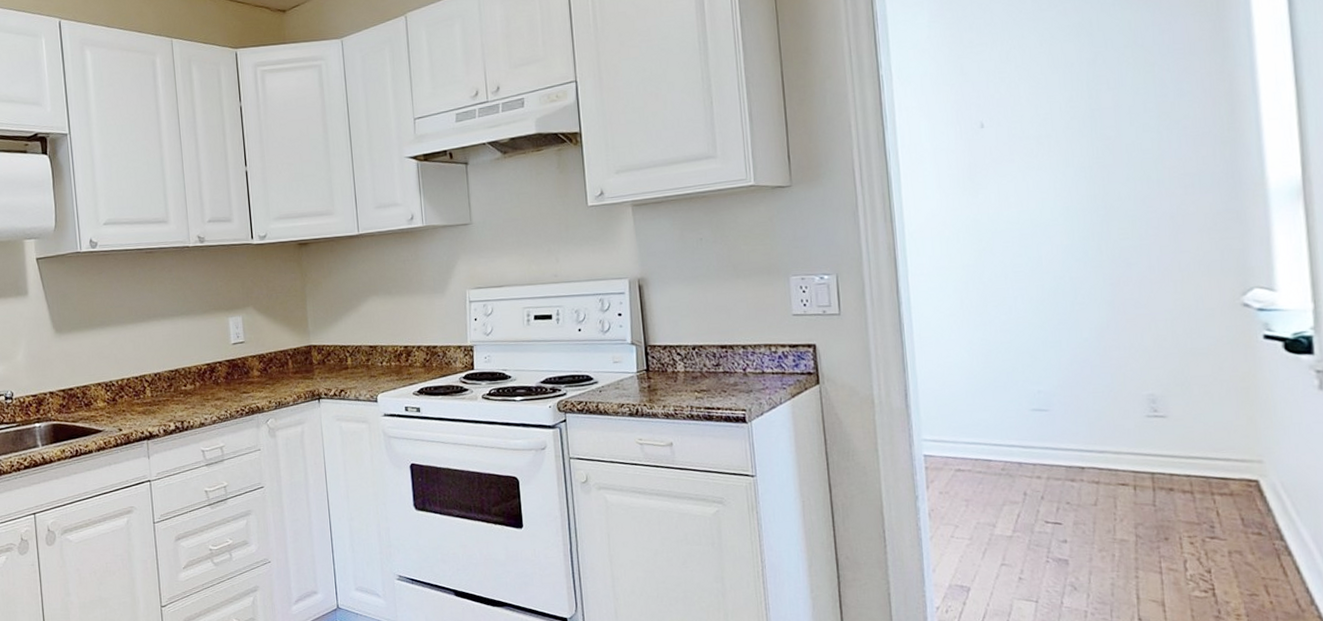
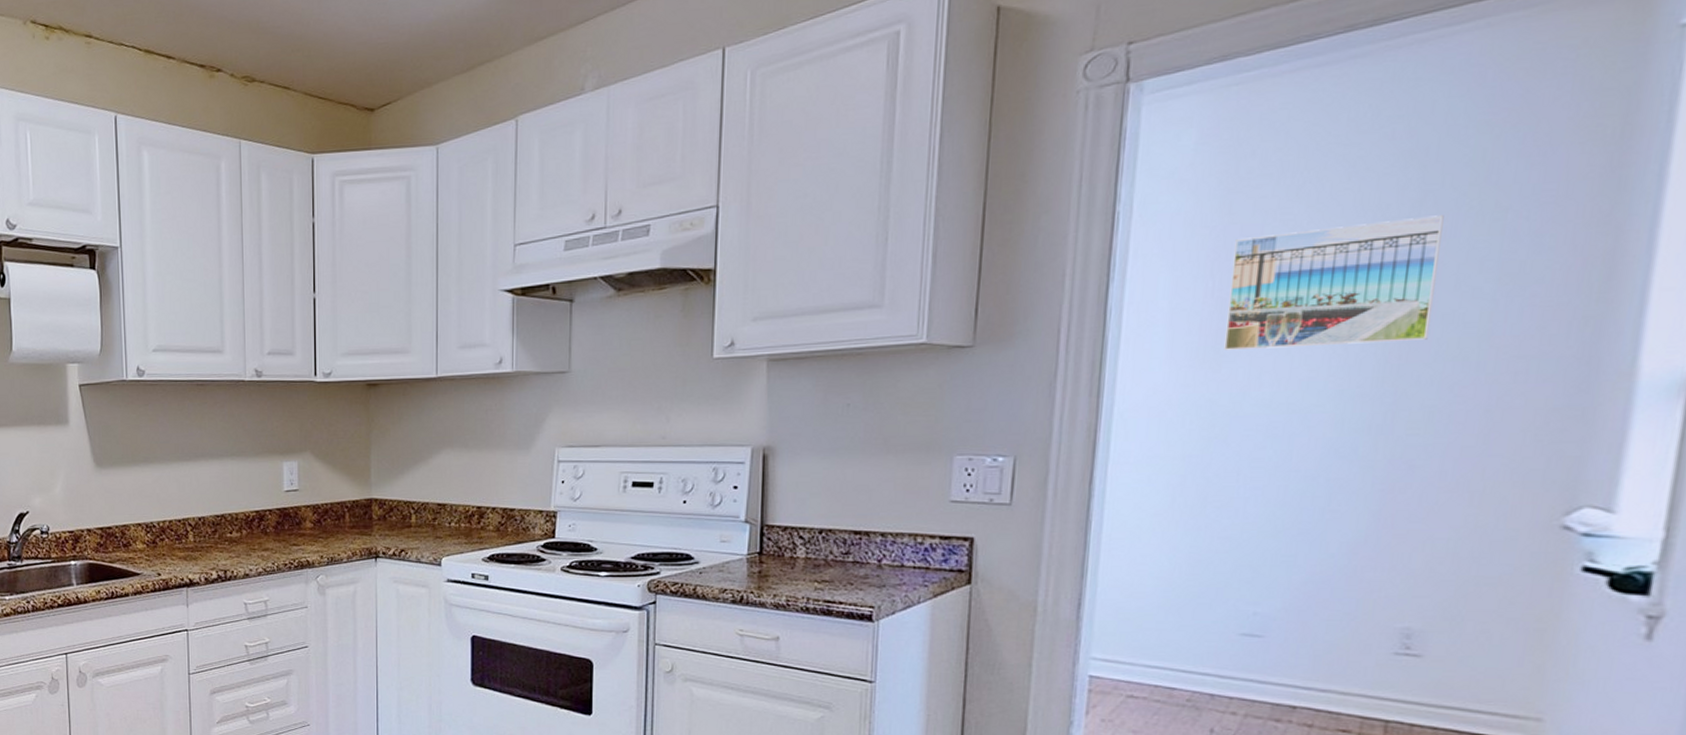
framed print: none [970,70,1119,180] -> present [1224,215,1444,350]

